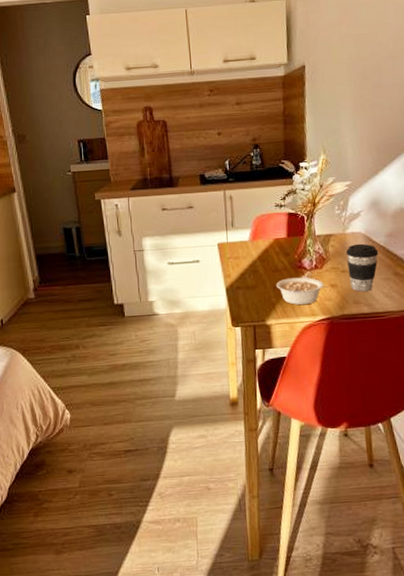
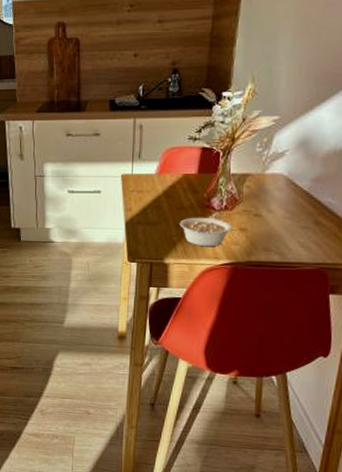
coffee cup: present [345,243,379,292] -> none [262,186,300,239]

